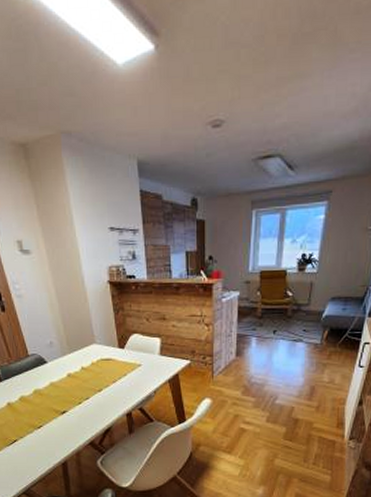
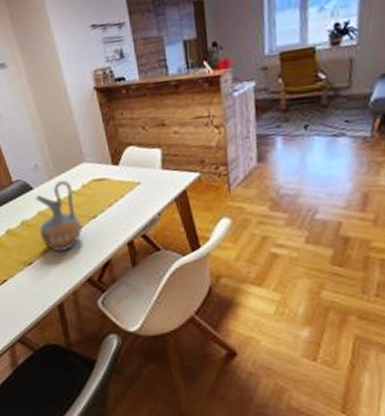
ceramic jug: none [49,357,89,418] -> present [35,180,83,252]

